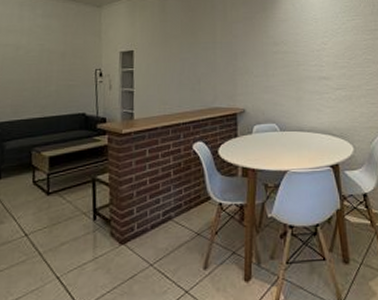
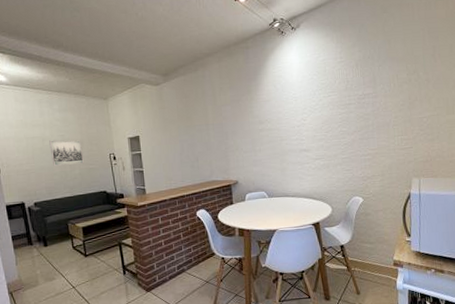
wall art: none [24,49,64,80] -> present [49,140,84,166]

